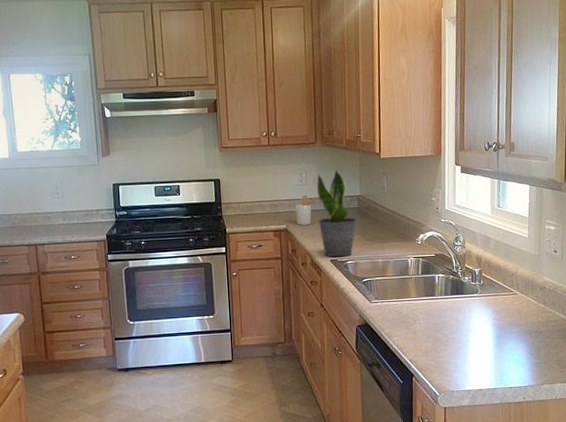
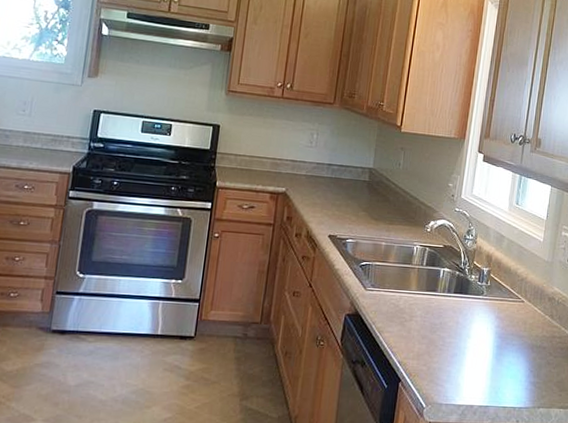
utensil holder: present [296,195,319,225] -> none [298,158,327,192]
potted plant: present [317,169,357,257] -> none [322,136,366,234]

